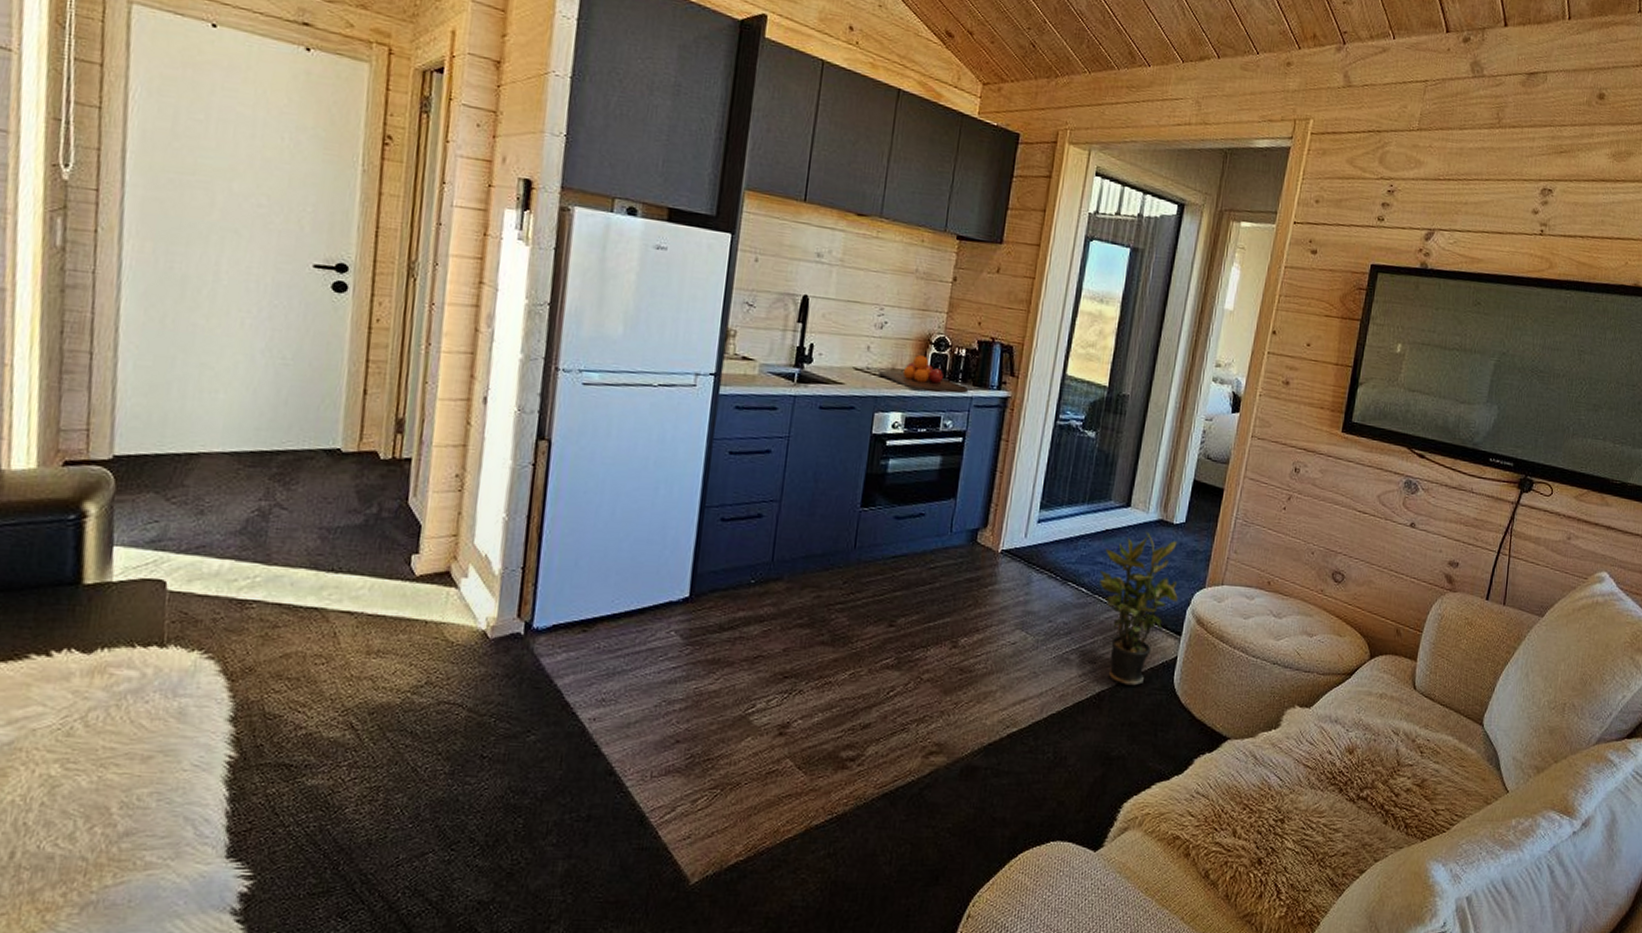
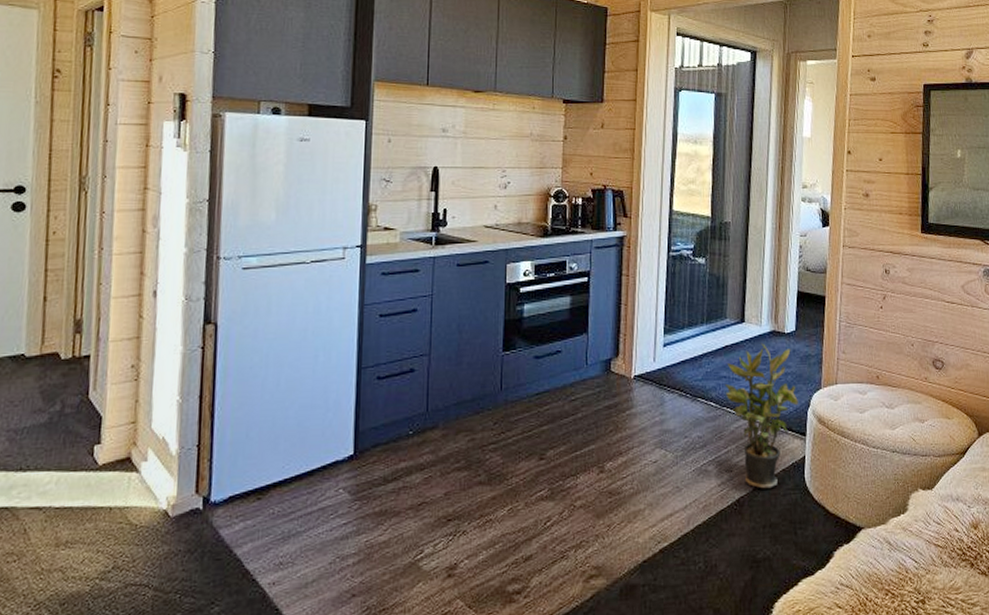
chopping board: present [879,355,969,393] -> none [507,208,588,240]

